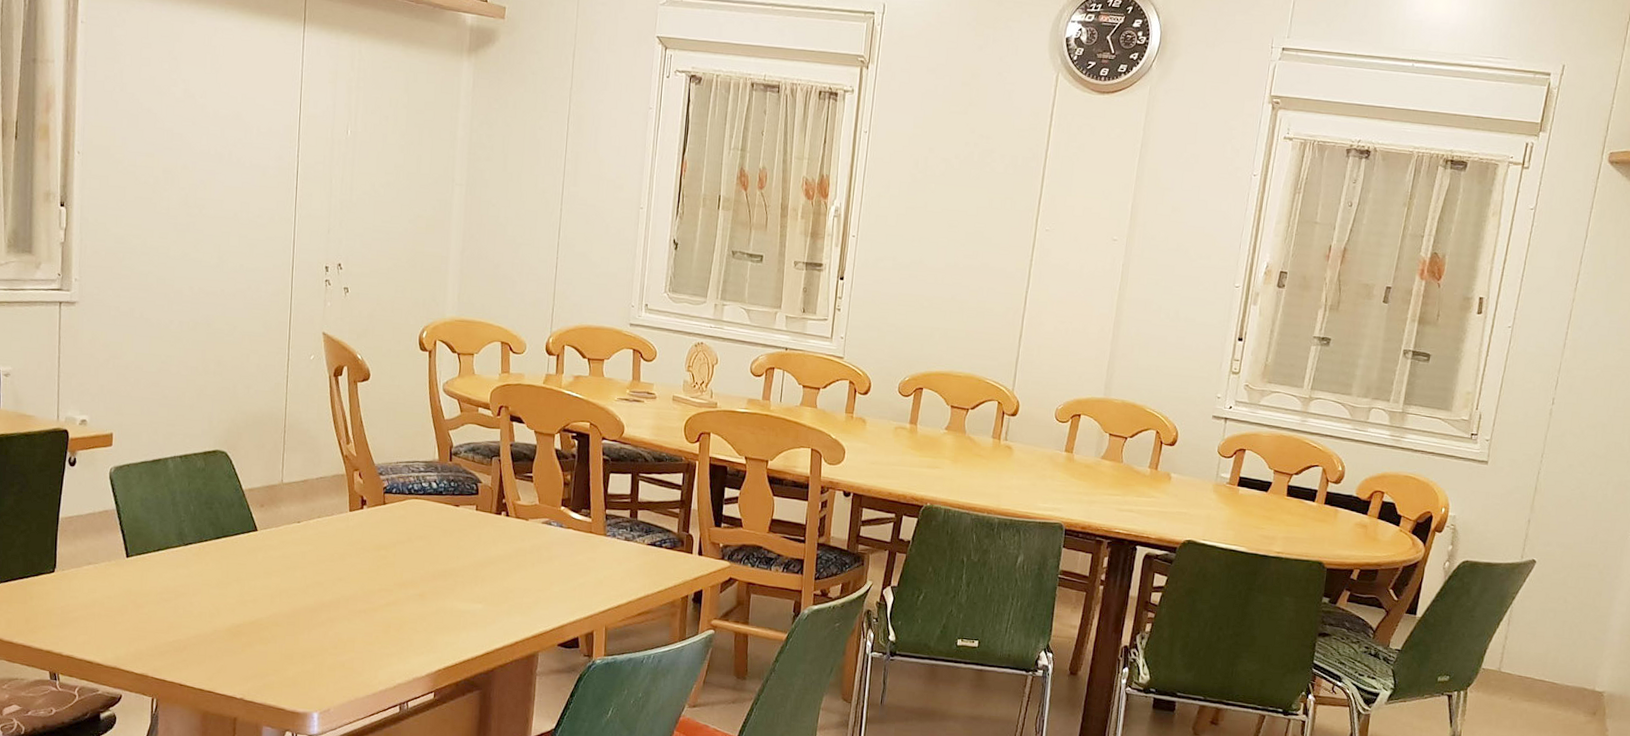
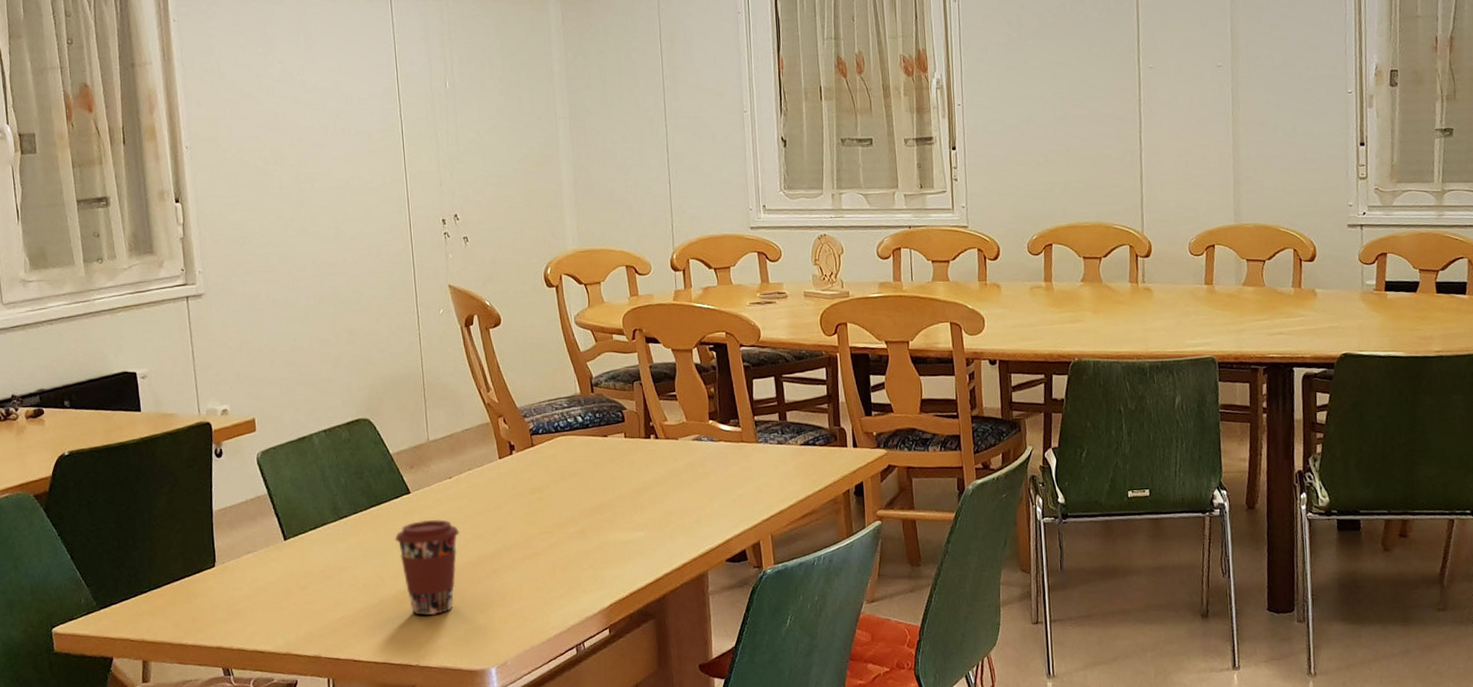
coffee cup: none [236,559,300,653] -> present [395,519,459,616]

